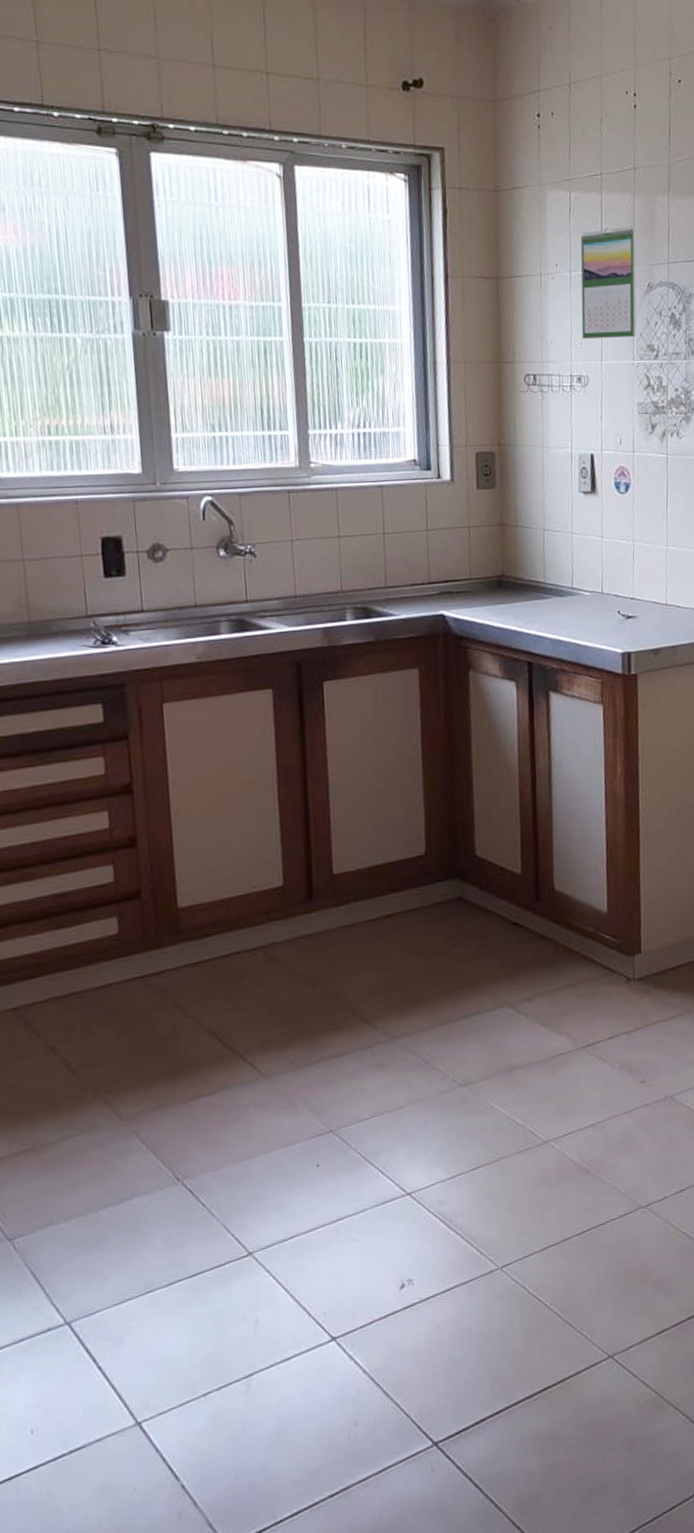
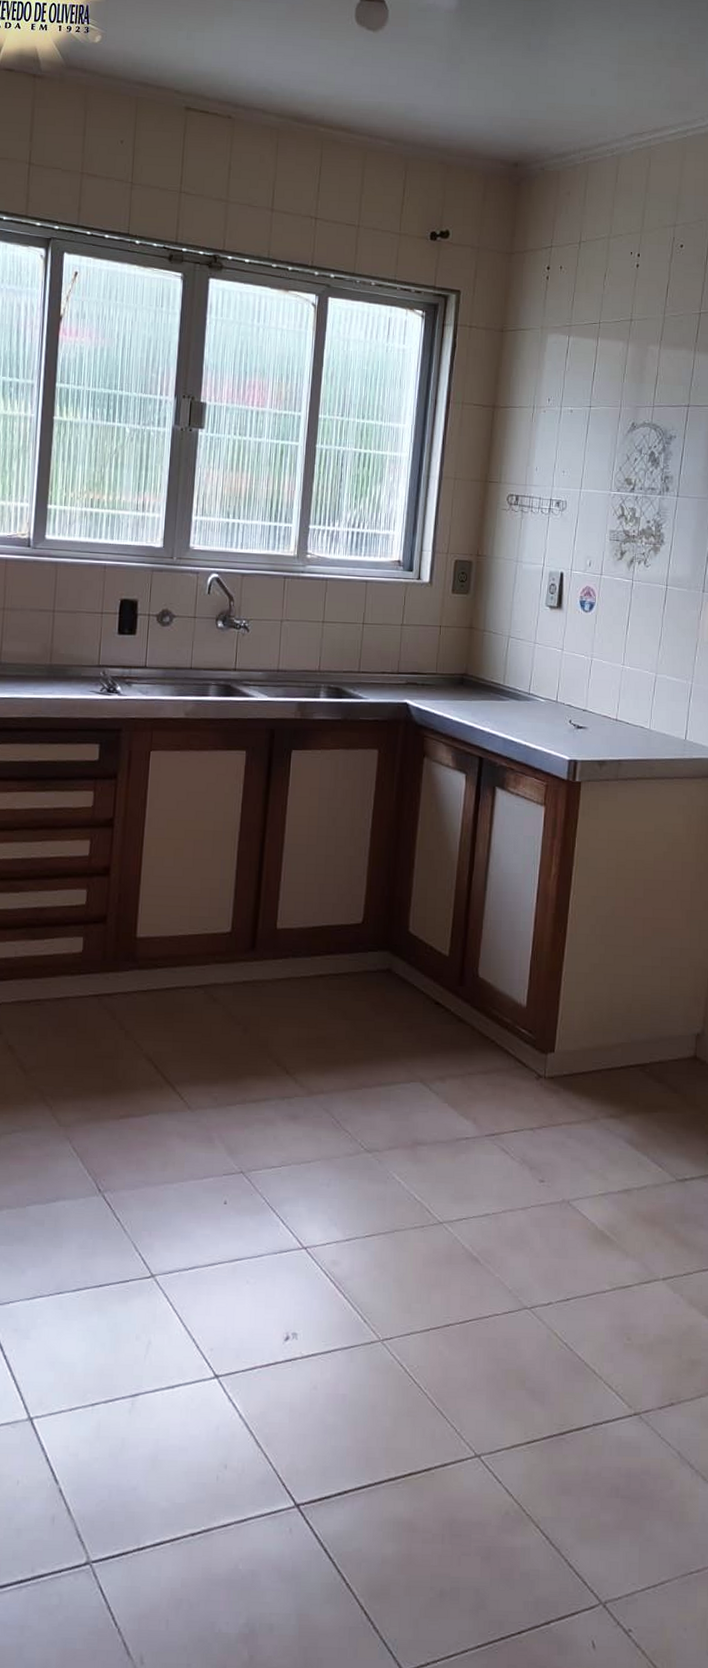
calendar: present [580,226,637,339] -> none [564,370,626,470]

